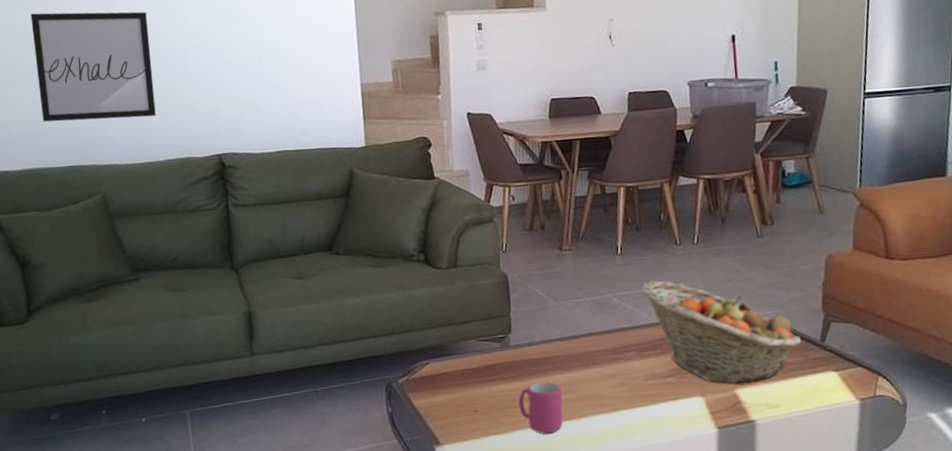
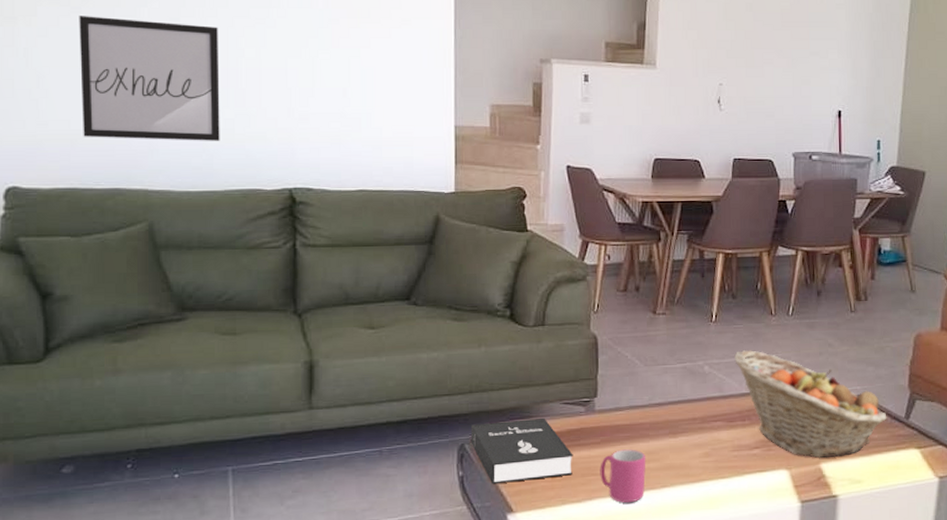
booklet: none [395,354,493,419] -> present [470,417,573,485]

